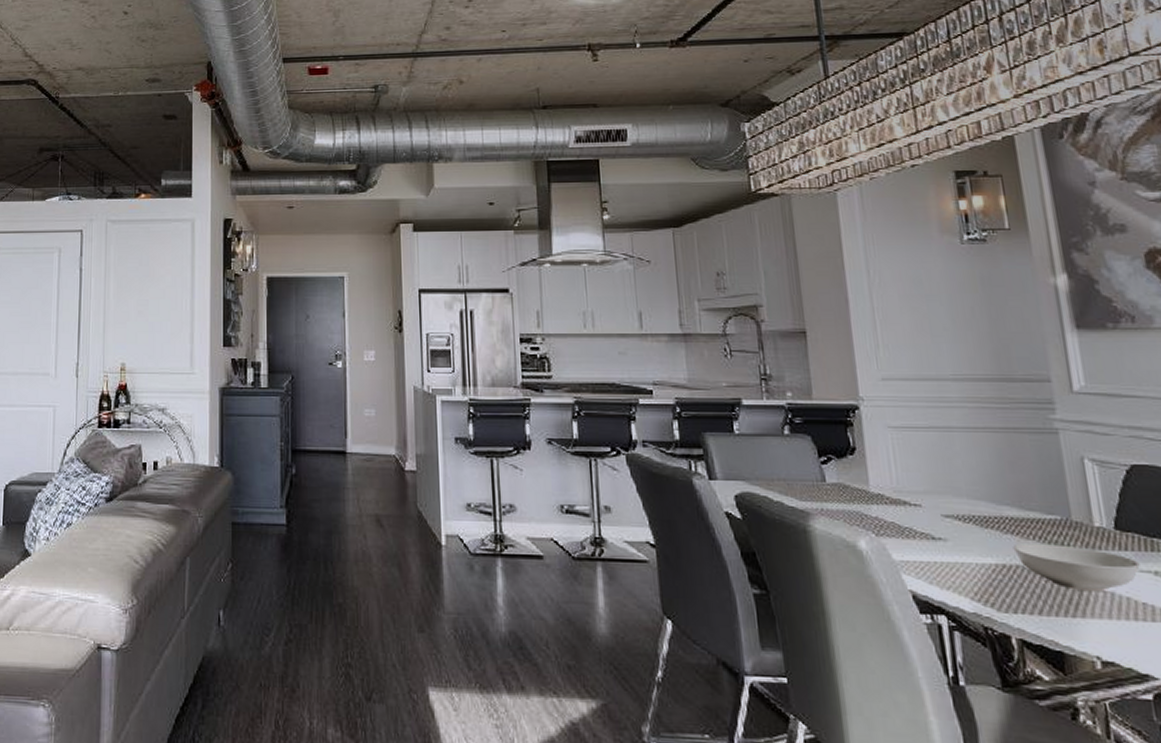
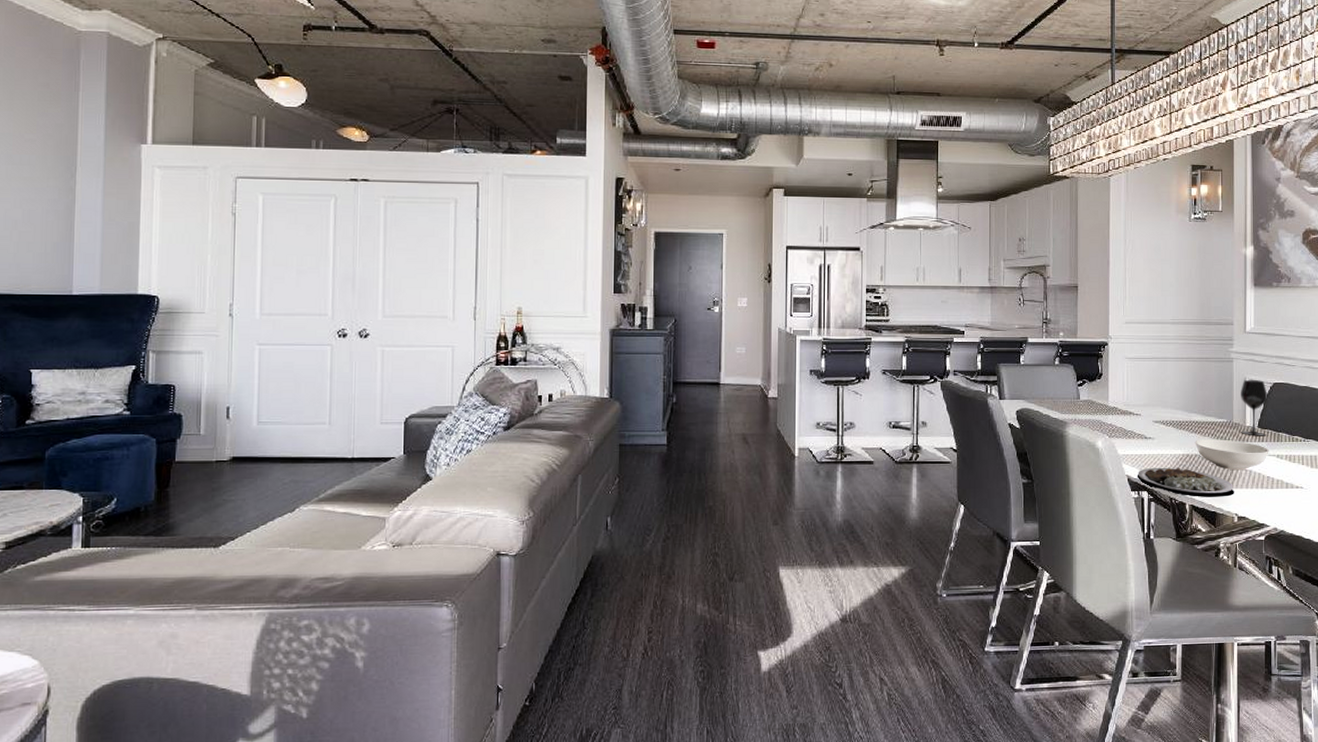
plate: none [926,581,1090,630] -> present [1137,467,1234,497]
wineglass: none [1077,459,1132,543] -> present [1241,379,1268,436]

